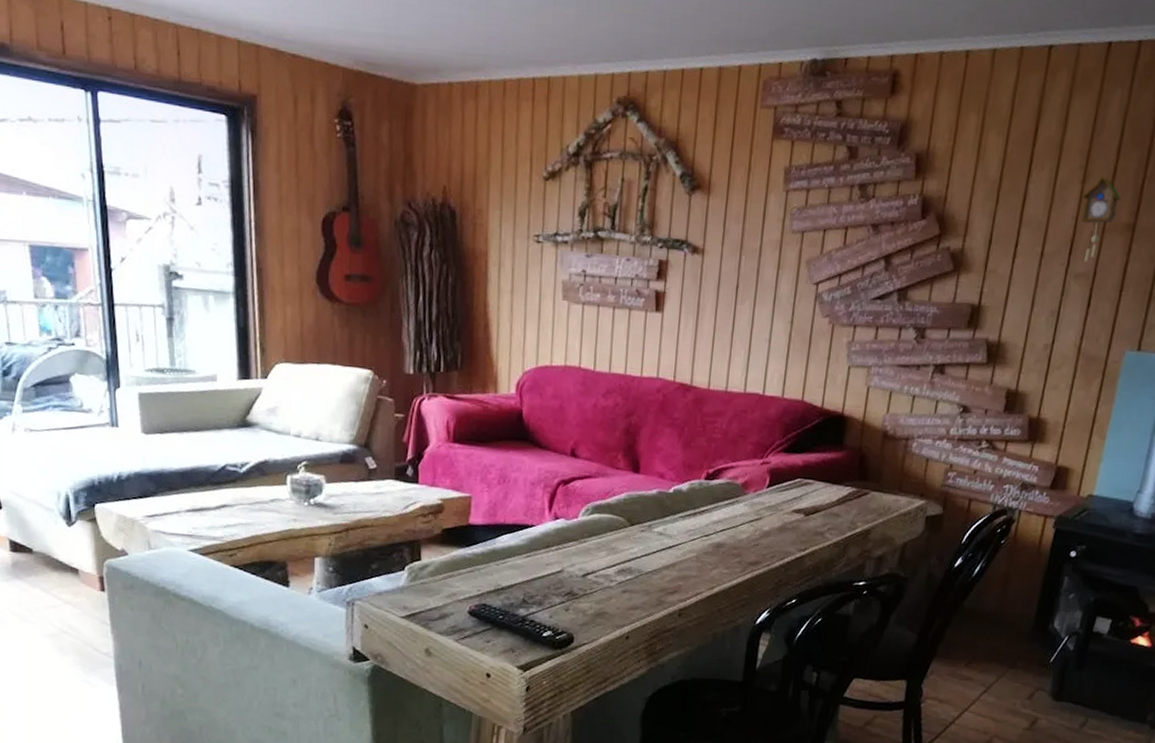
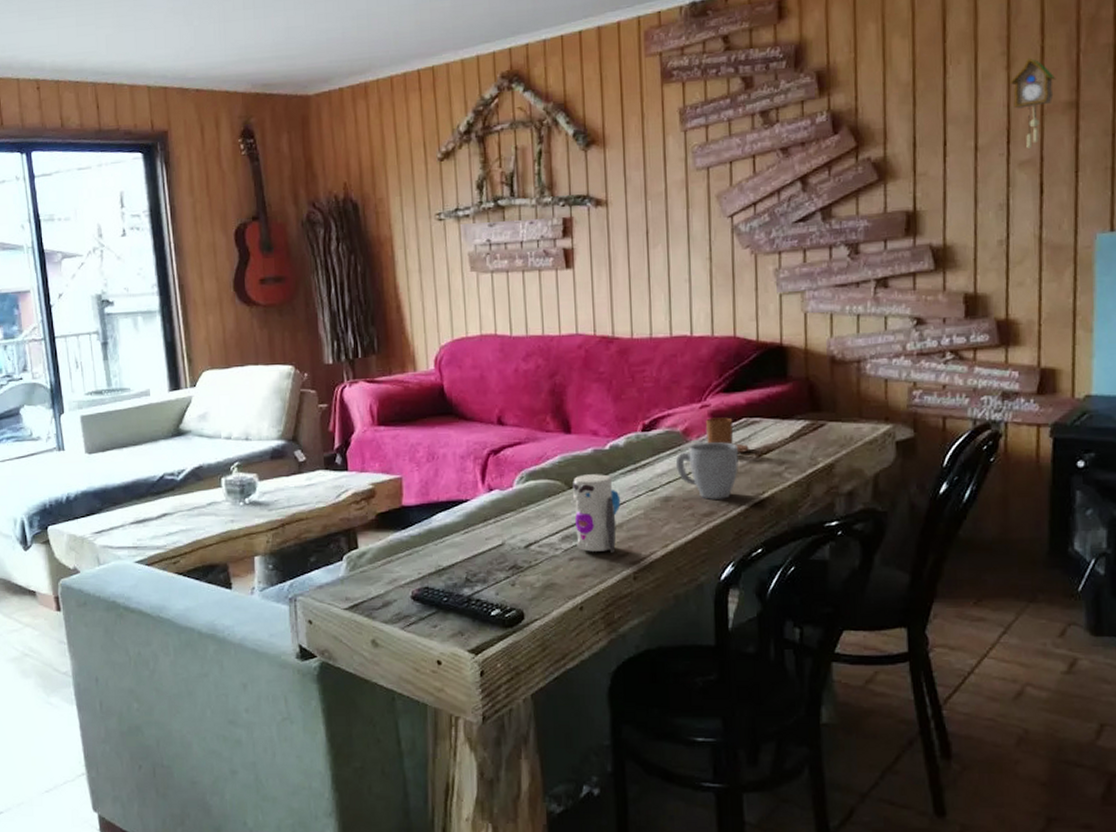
toy: none [631,513,677,590] -> present [573,474,621,553]
mug: none [731,497,790,552] -> present [675,442,739,501]
candle: none [763,474,799,511] -> present [706,417,749,453]

